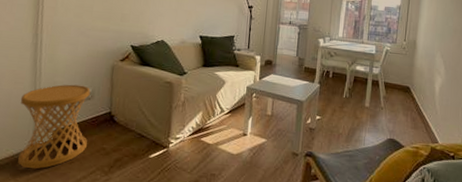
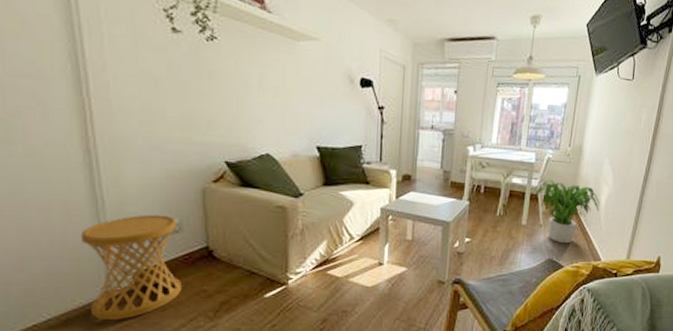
potted plant: none [376,66,434,126] -> present [535,177,600,244]

